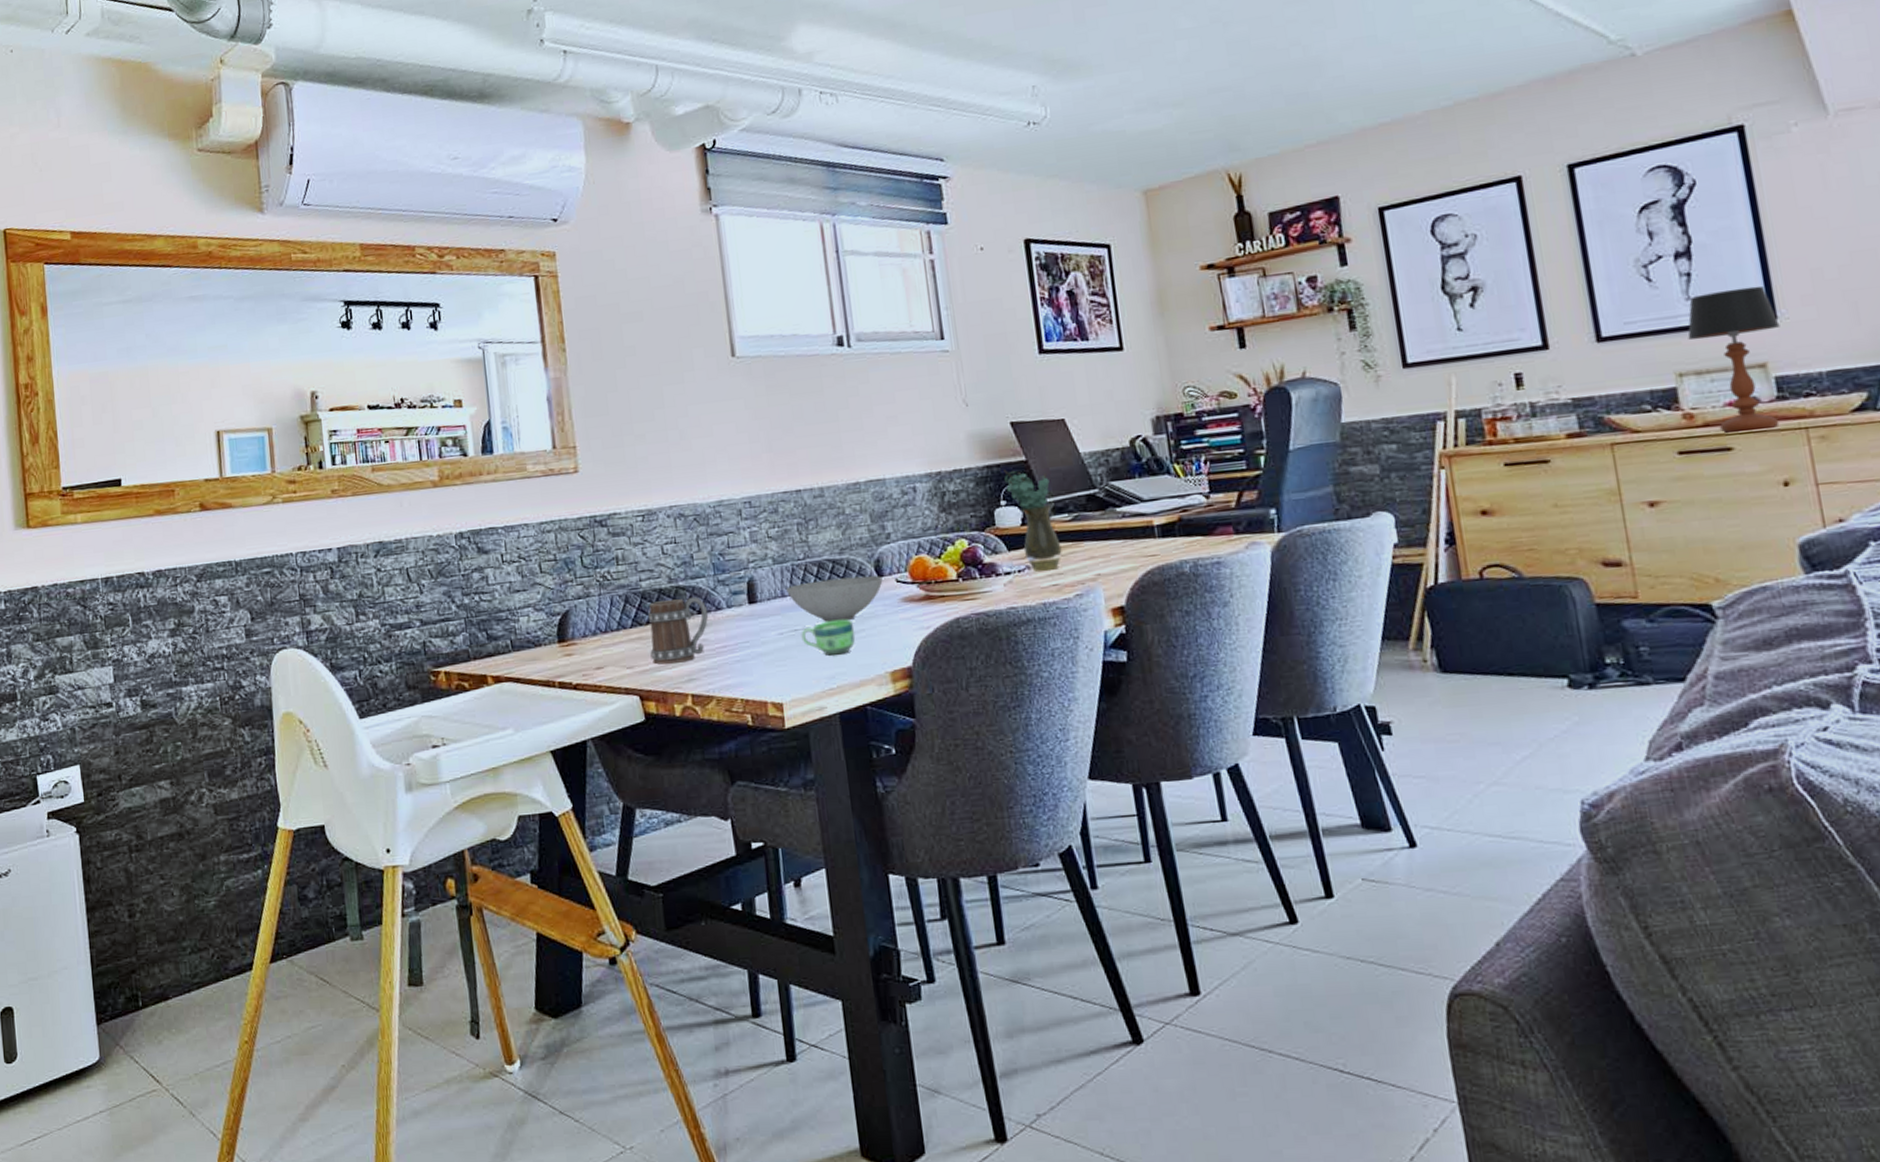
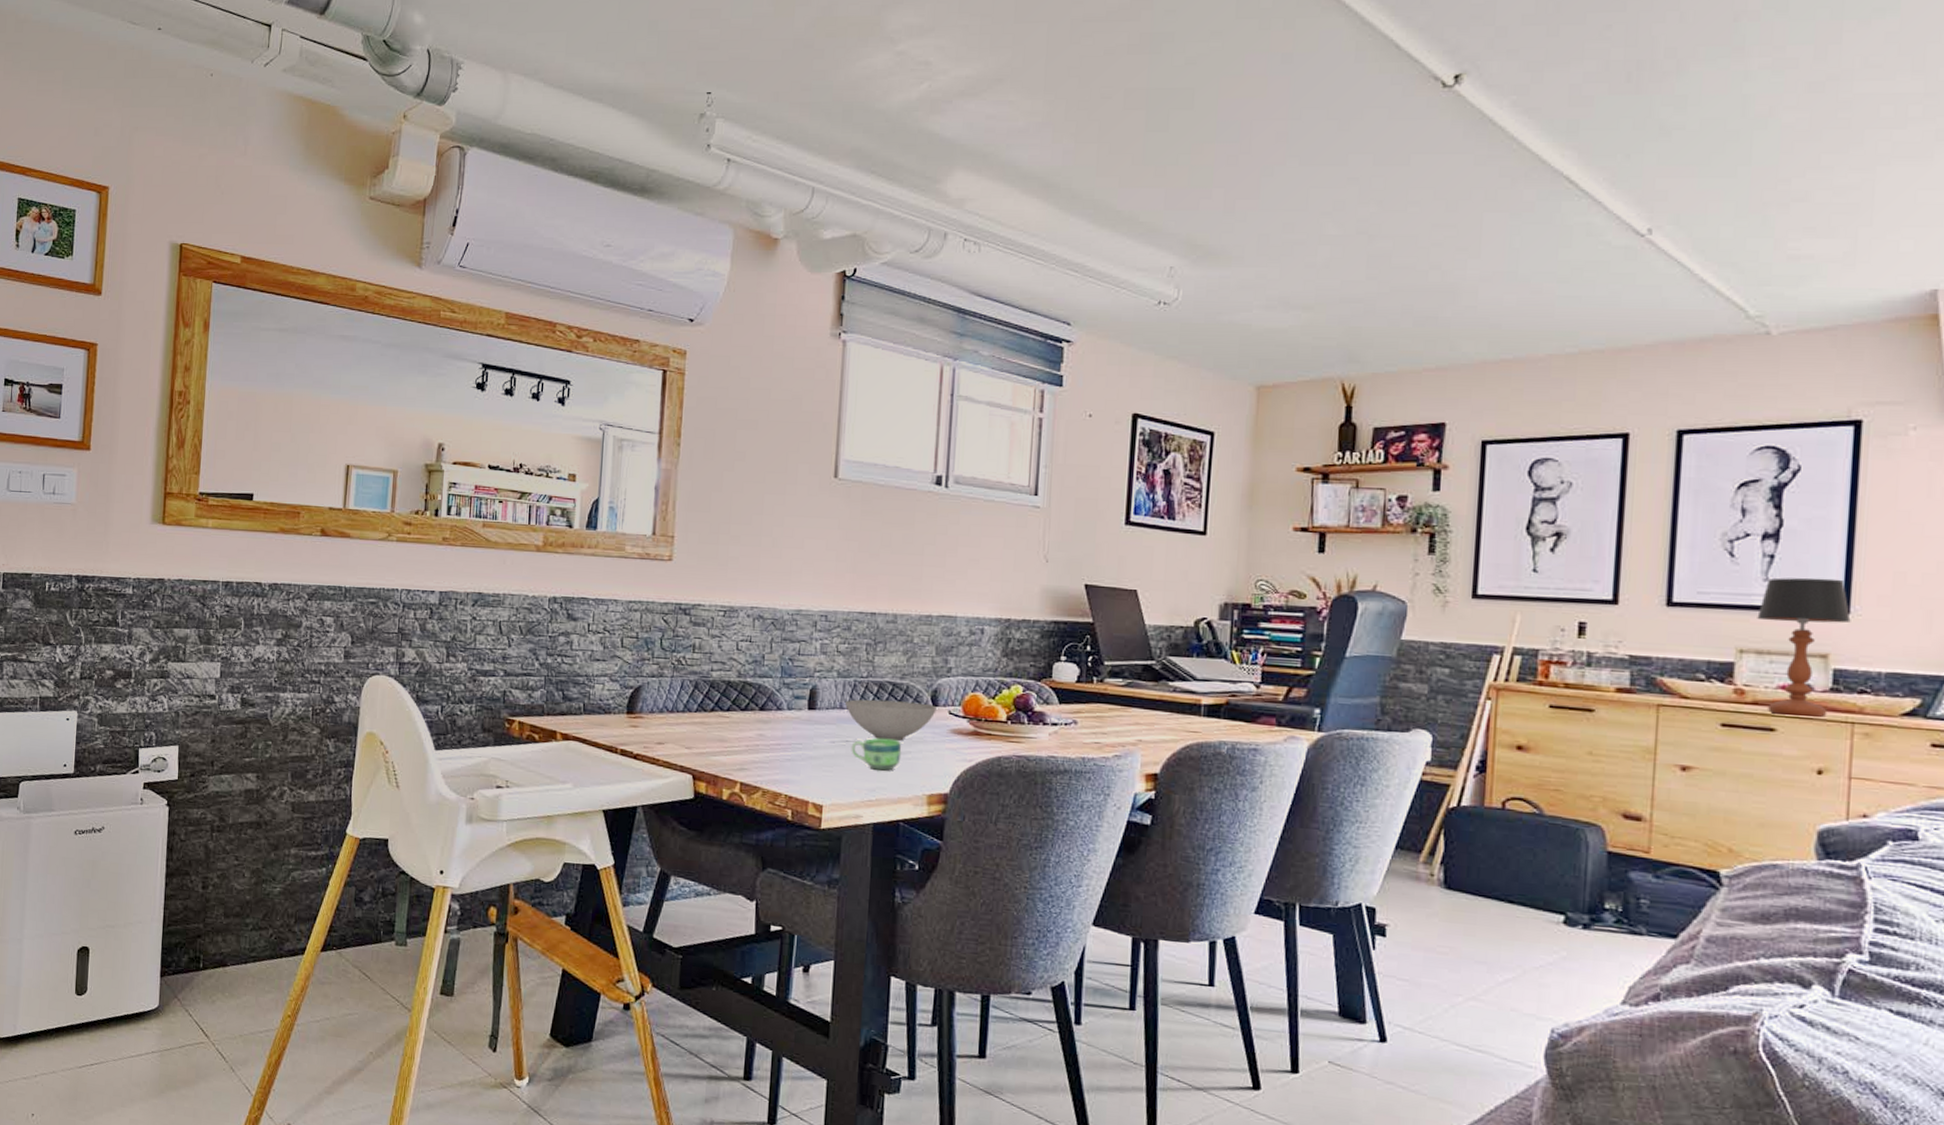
mug: present [647,596,709,665] -> none [709,692,770,752]
vase: present [1003,469,1062,572] -> none [1068,628,1111,729]

